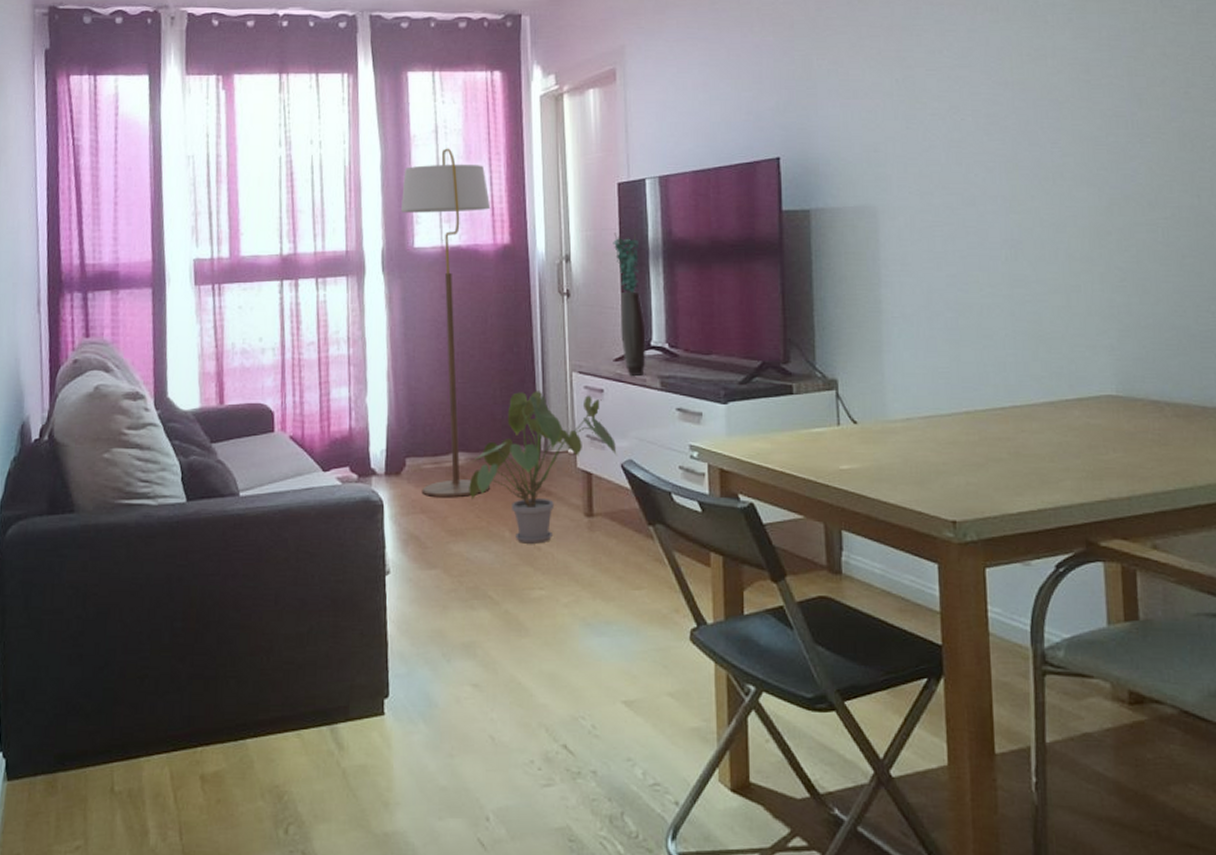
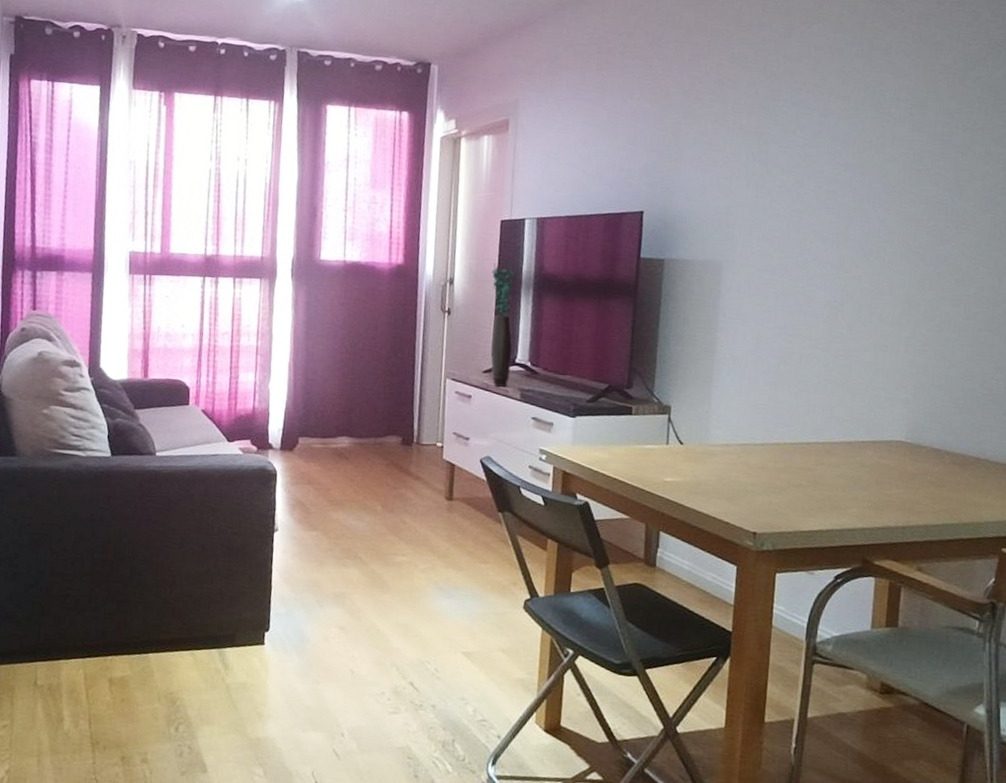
floor lamp: present [401,148,490,498] -> none [310,175,389,474]
house plant: present [469,391,617,544] -> none [350,391,478,519]

